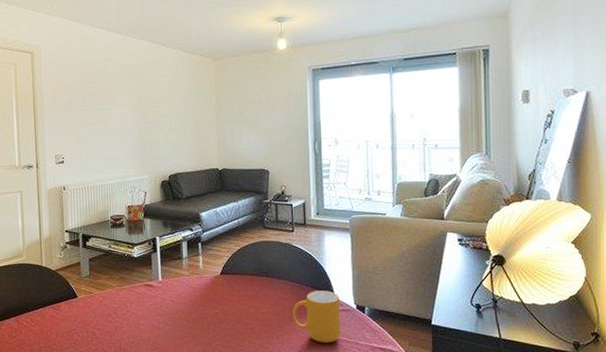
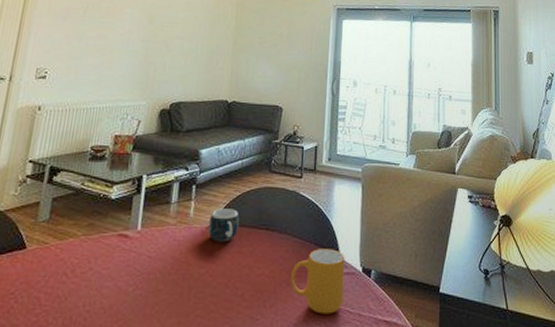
mug: none [216,261,242,288] -> present [207,208,239,242]

